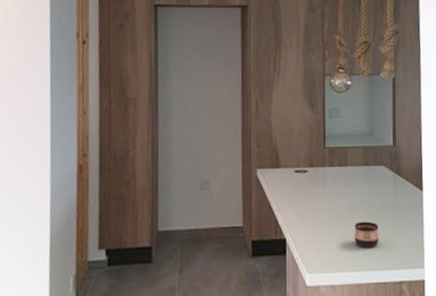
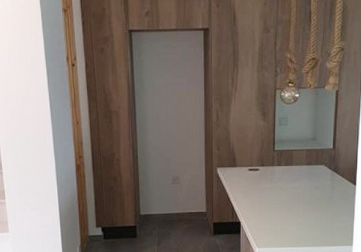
cup: present [354,221,379,247] -> none [296,209,316,229]

